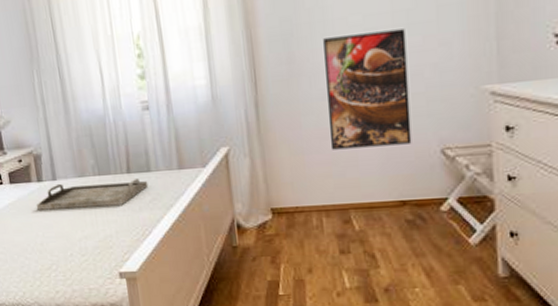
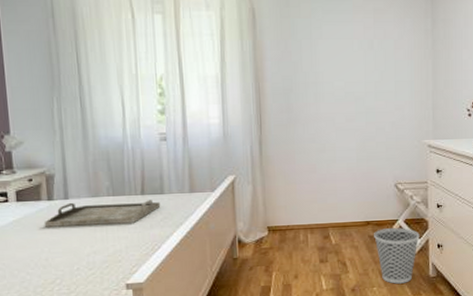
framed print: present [323,29,412,150] -> none [315,95,375,181]
wastebasket: none [413,209,482,285] -> present [374,228,420,284]

